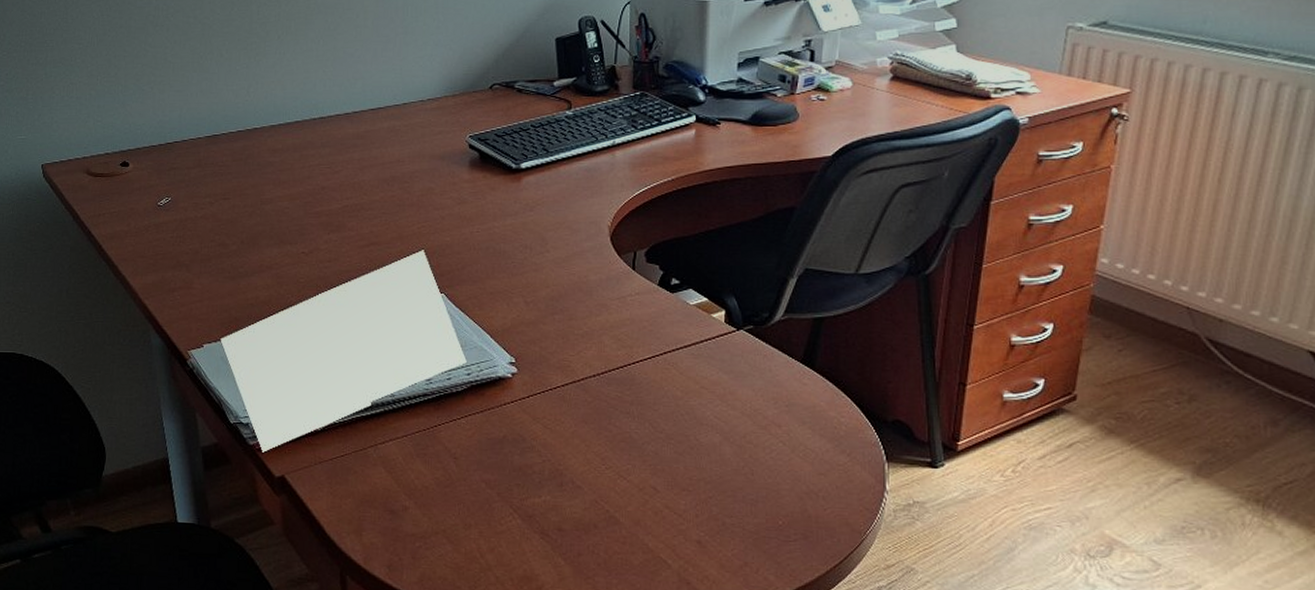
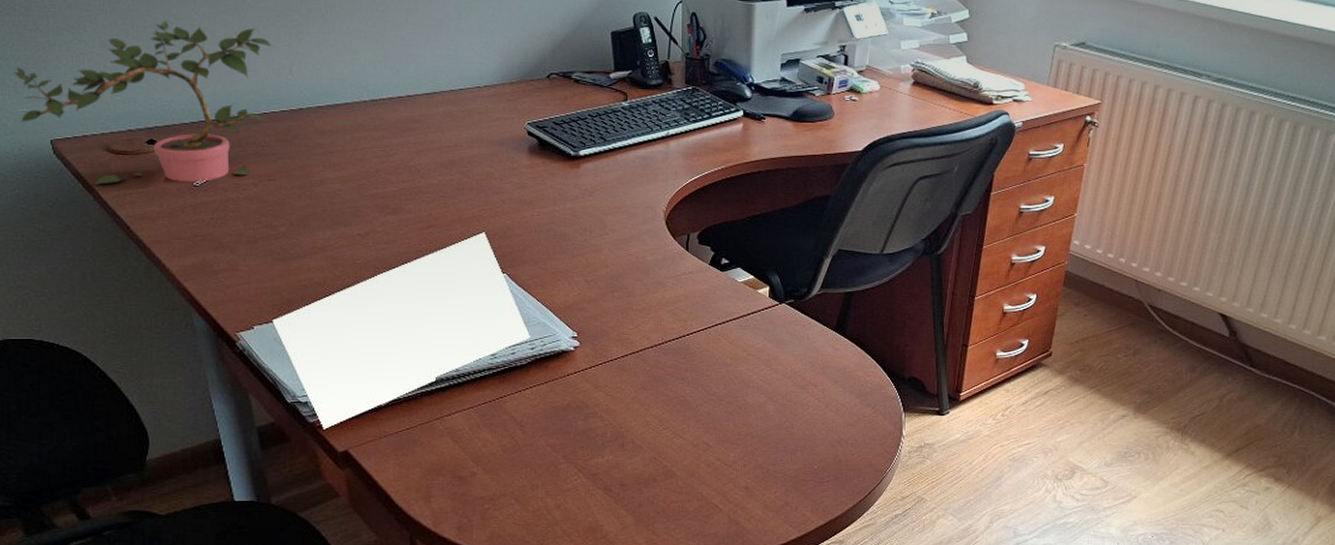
potted plant: none [16,49,233,207] -> present [13,20,272,186]

